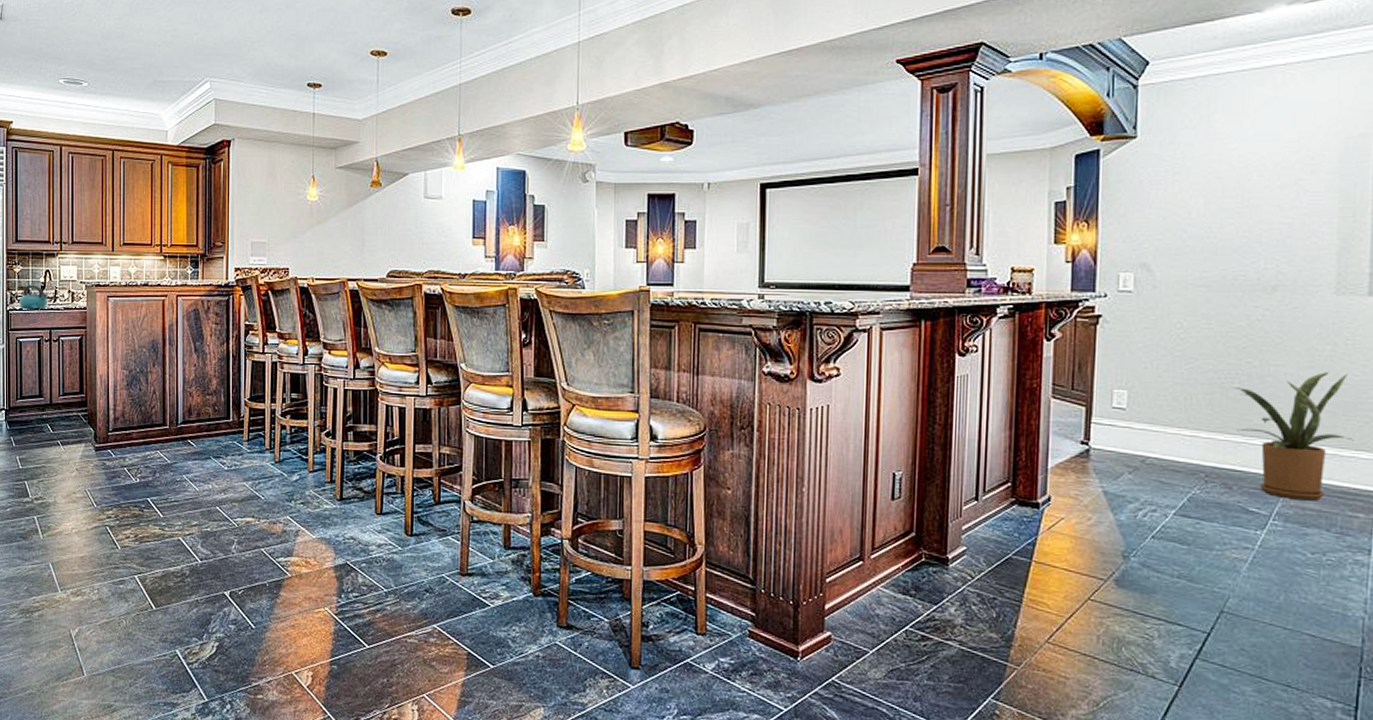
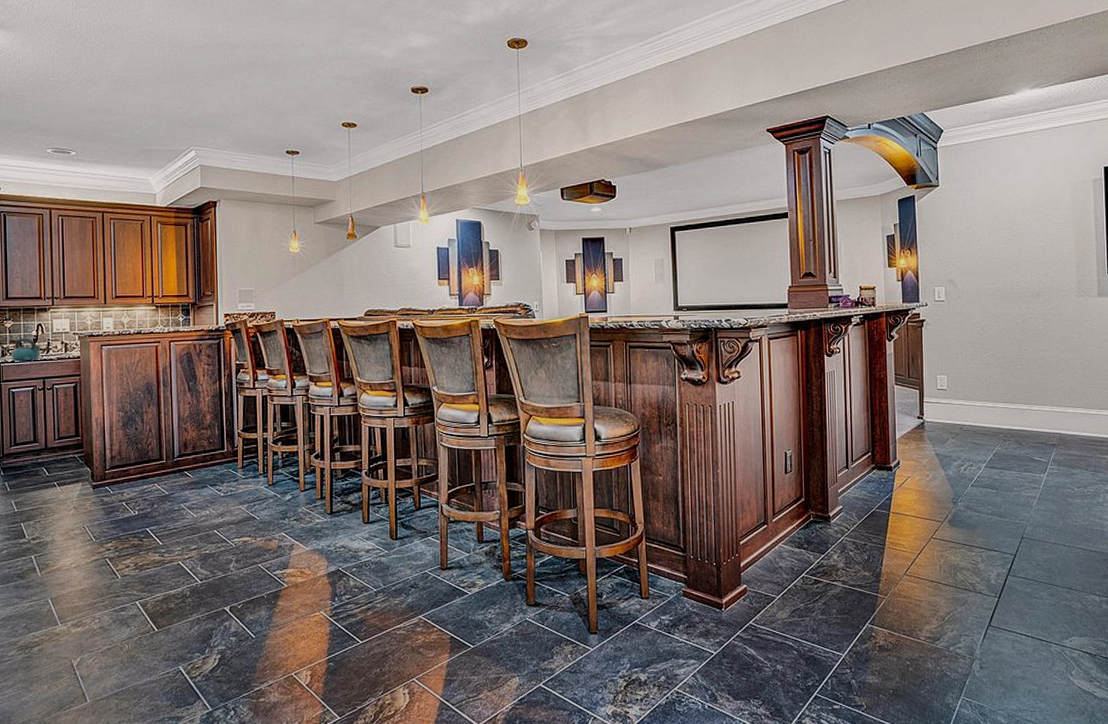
house plant: present [1233,372,1354,501] -> none [1017,353,1097,449]

